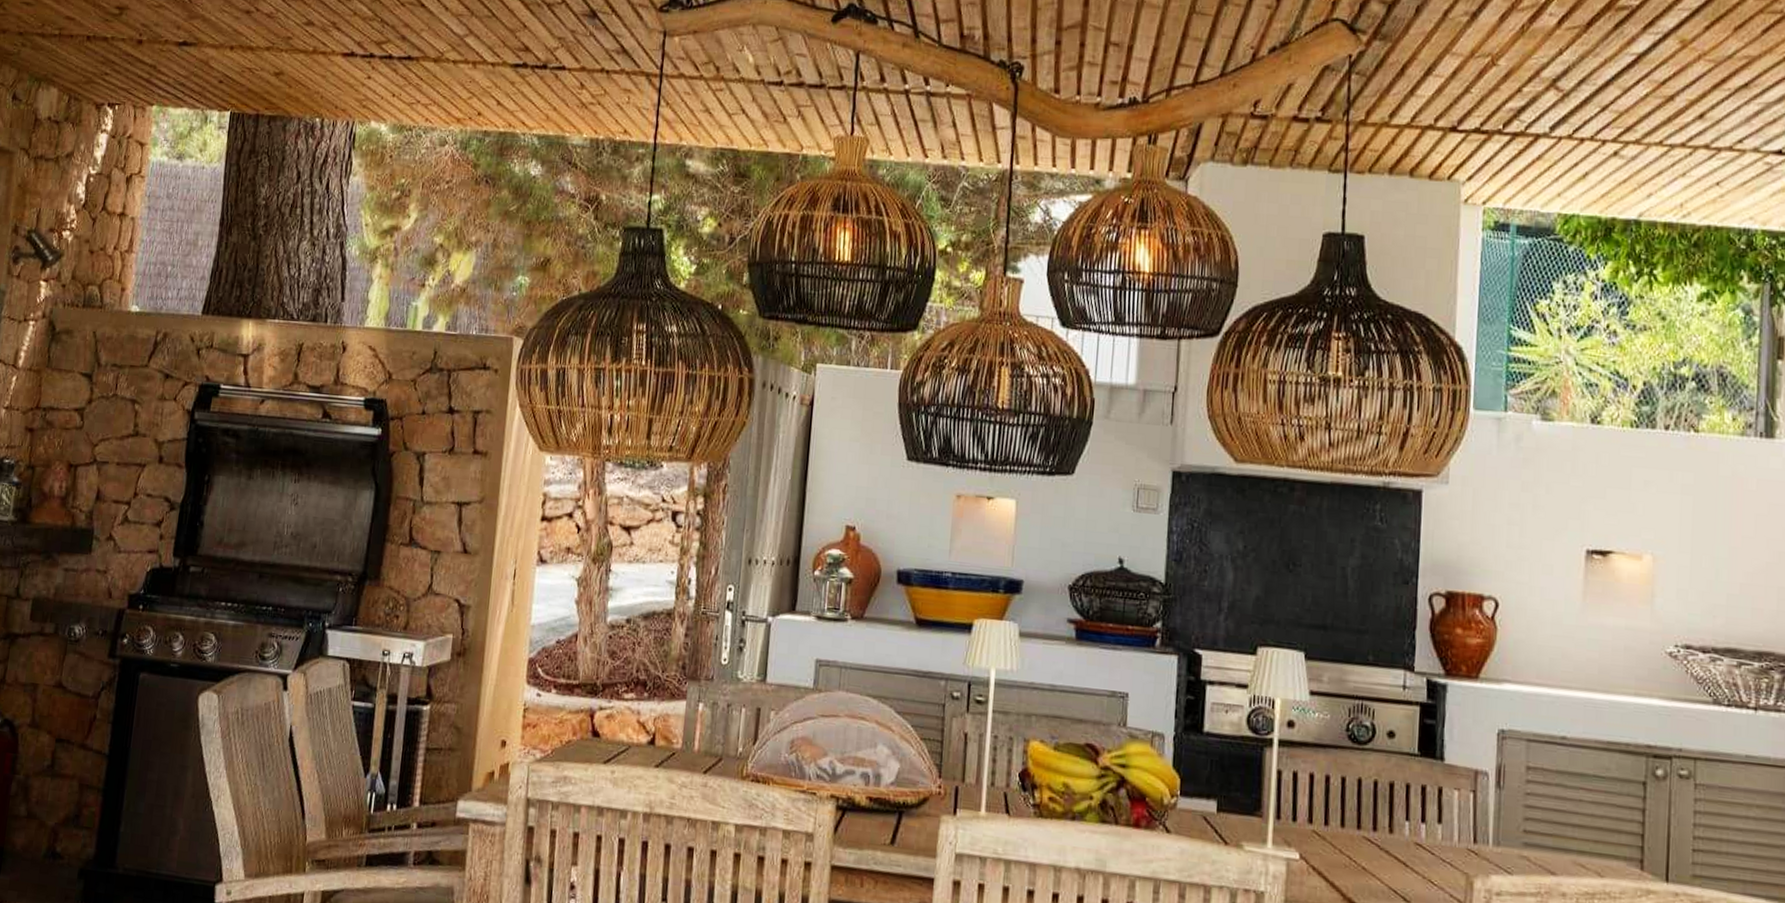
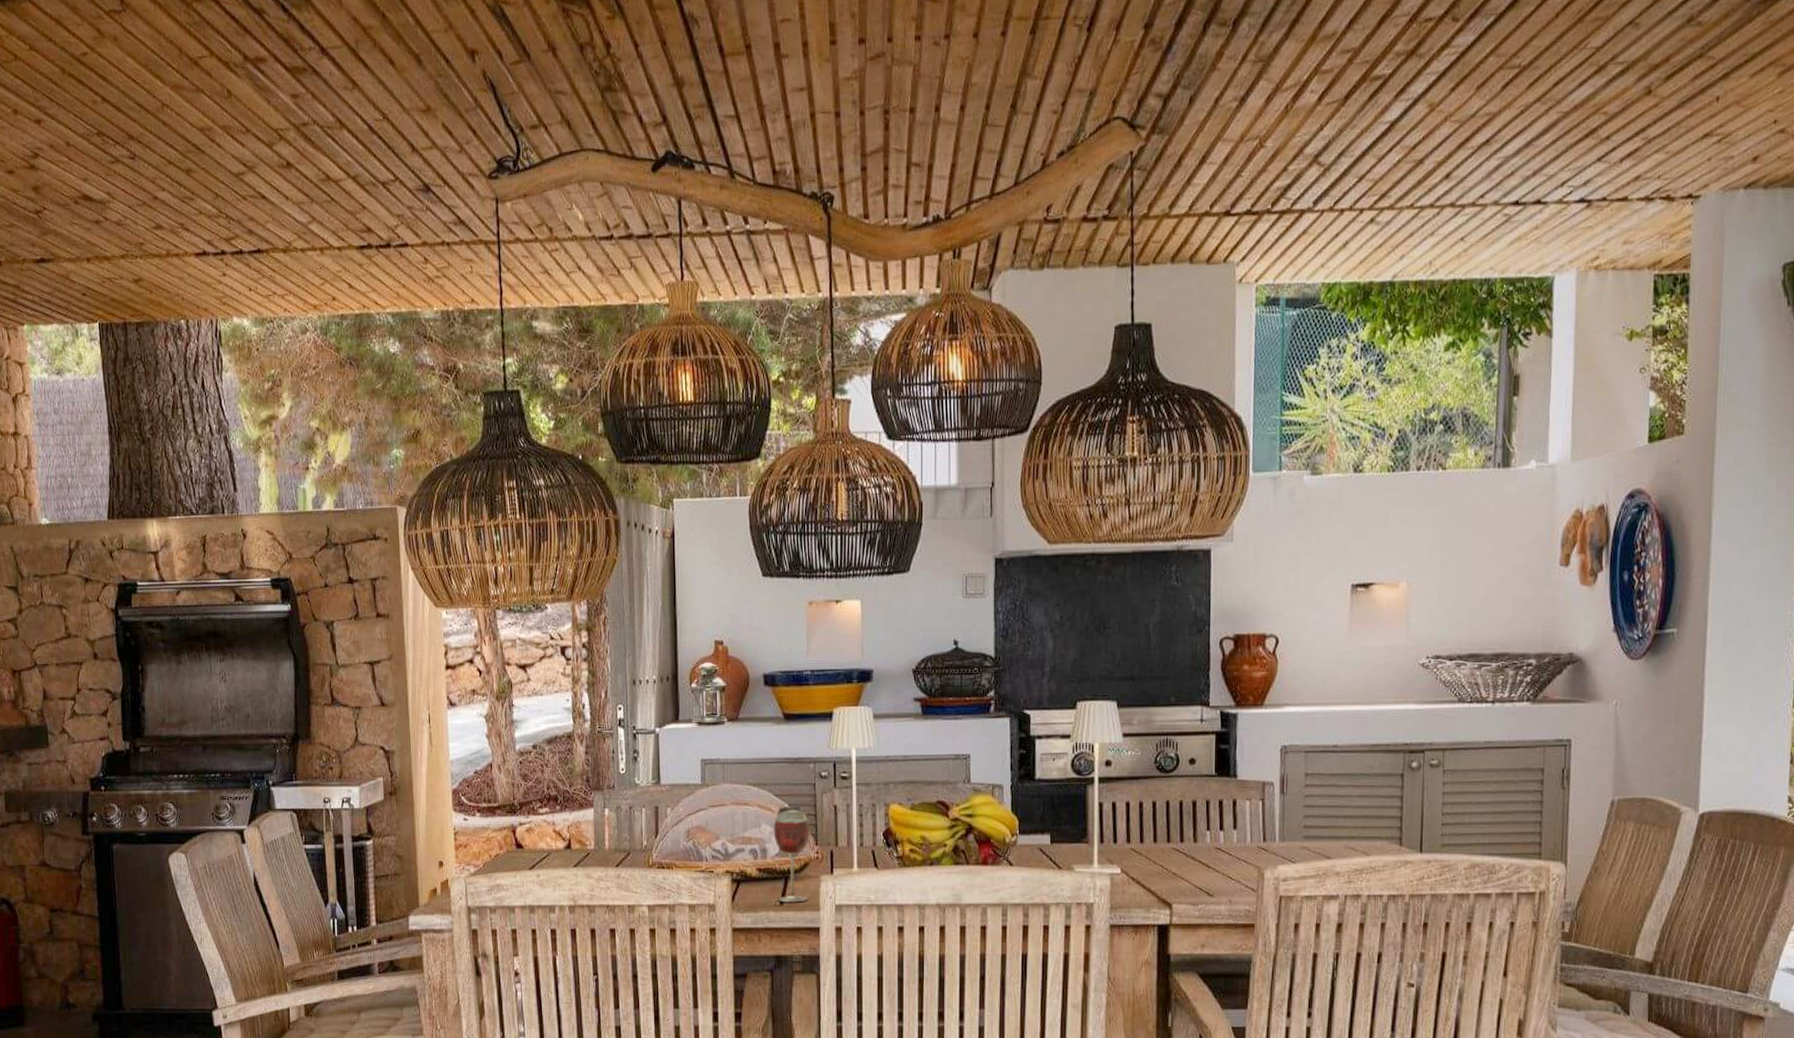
wineglass: none [888,726,934,845] -> present [773,806,810,903]

